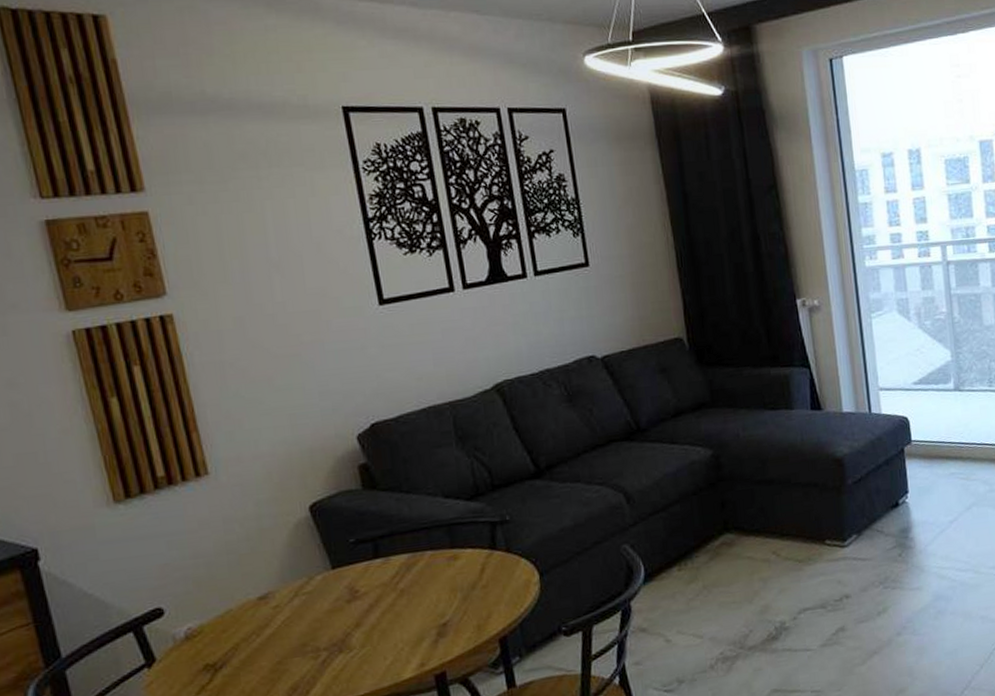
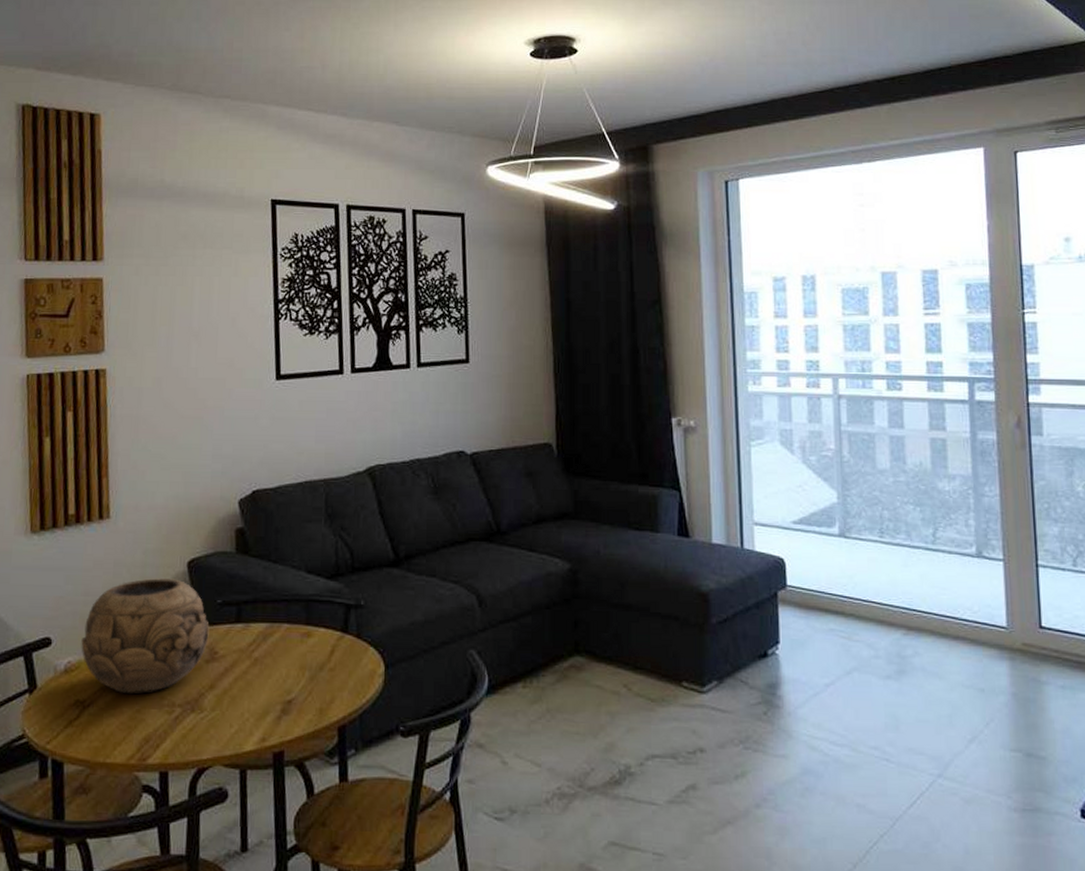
decorative bowl: none [199,525,346,649] -> present [81,578,210,693]

